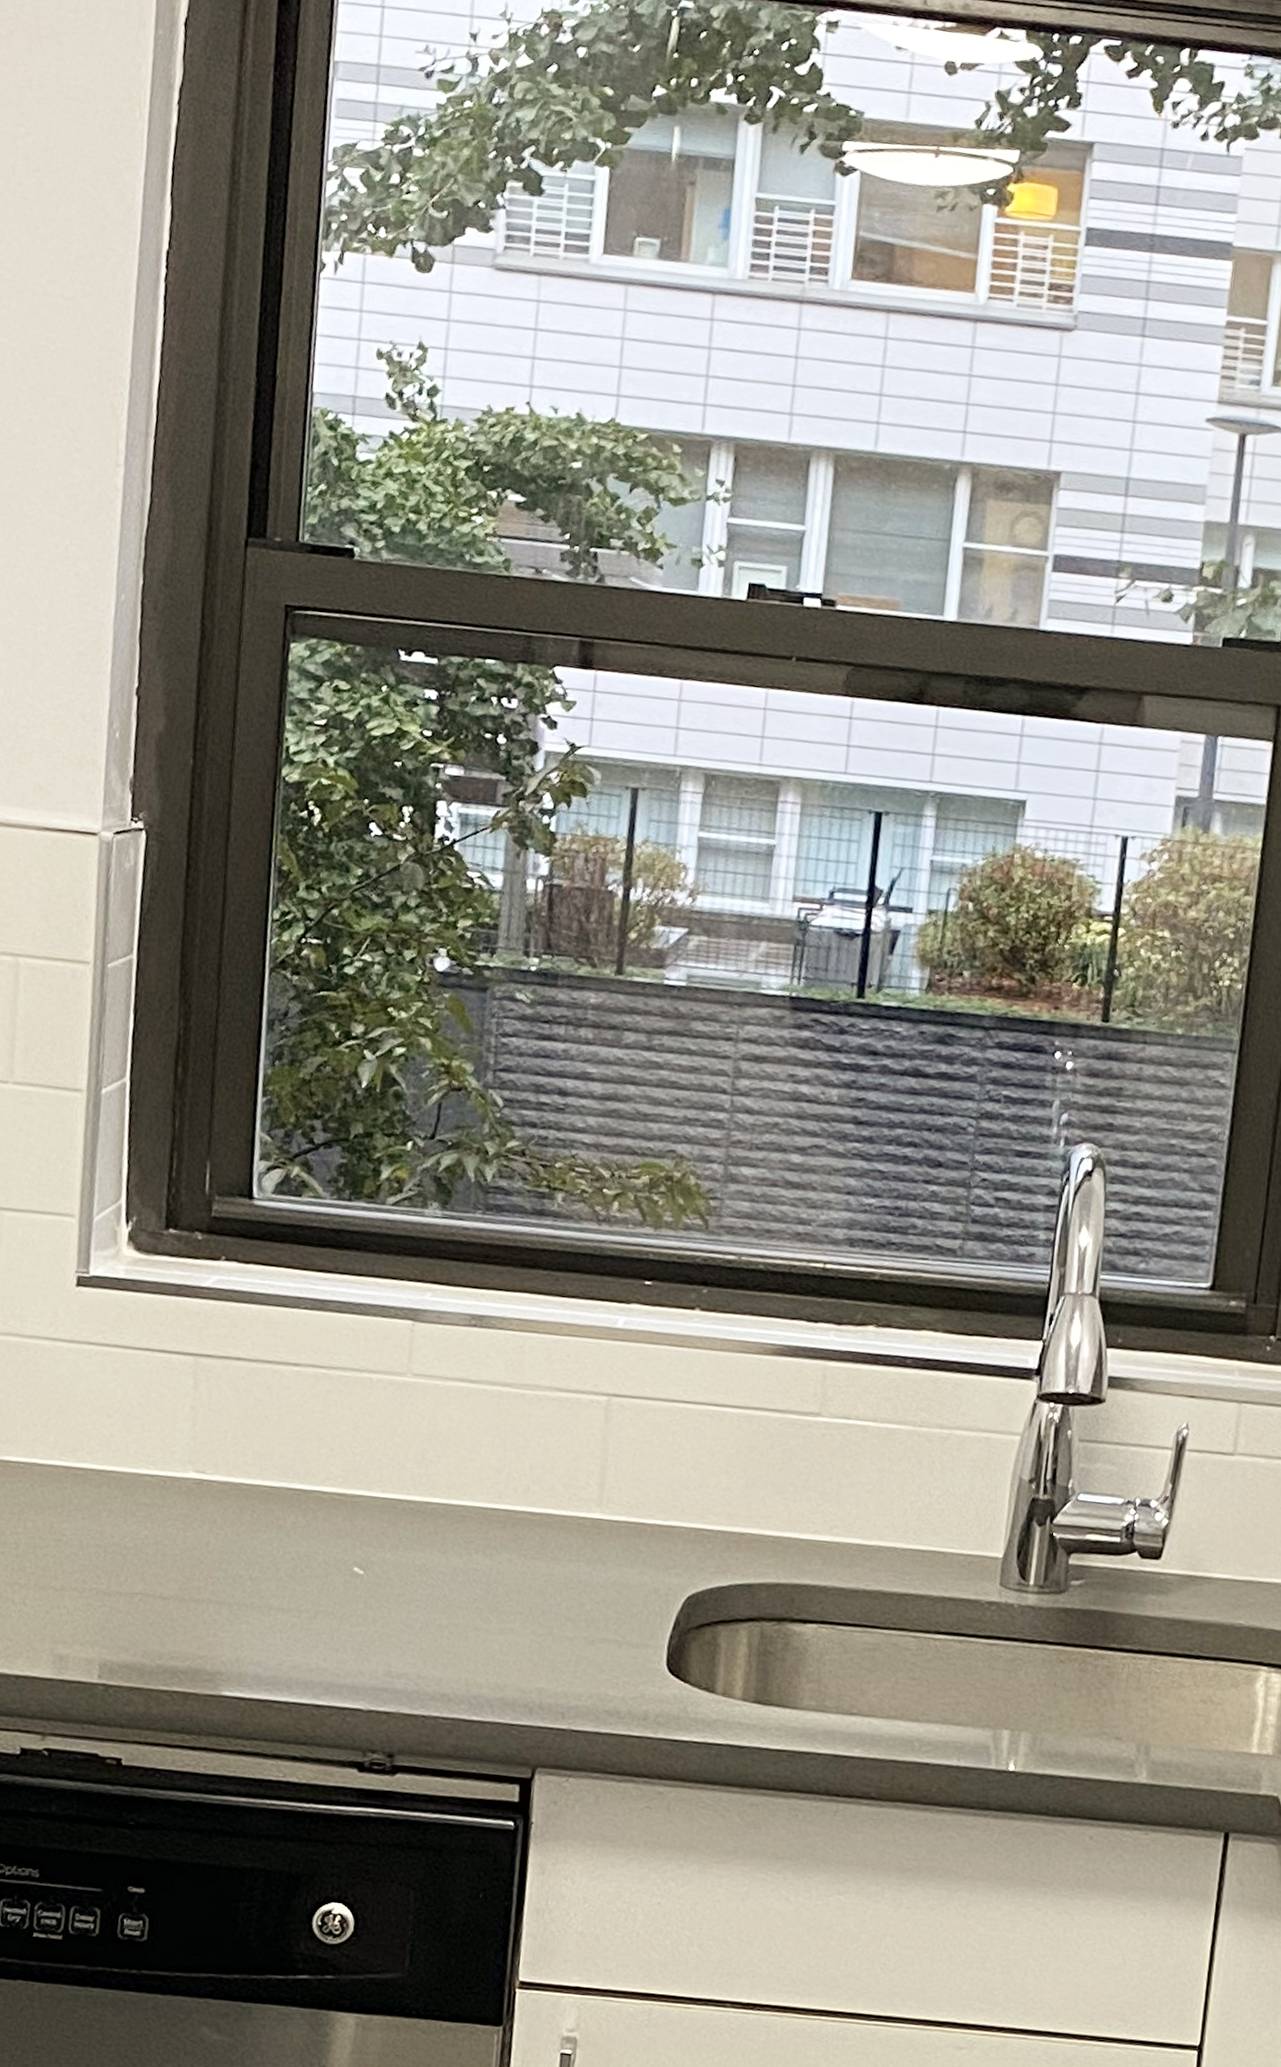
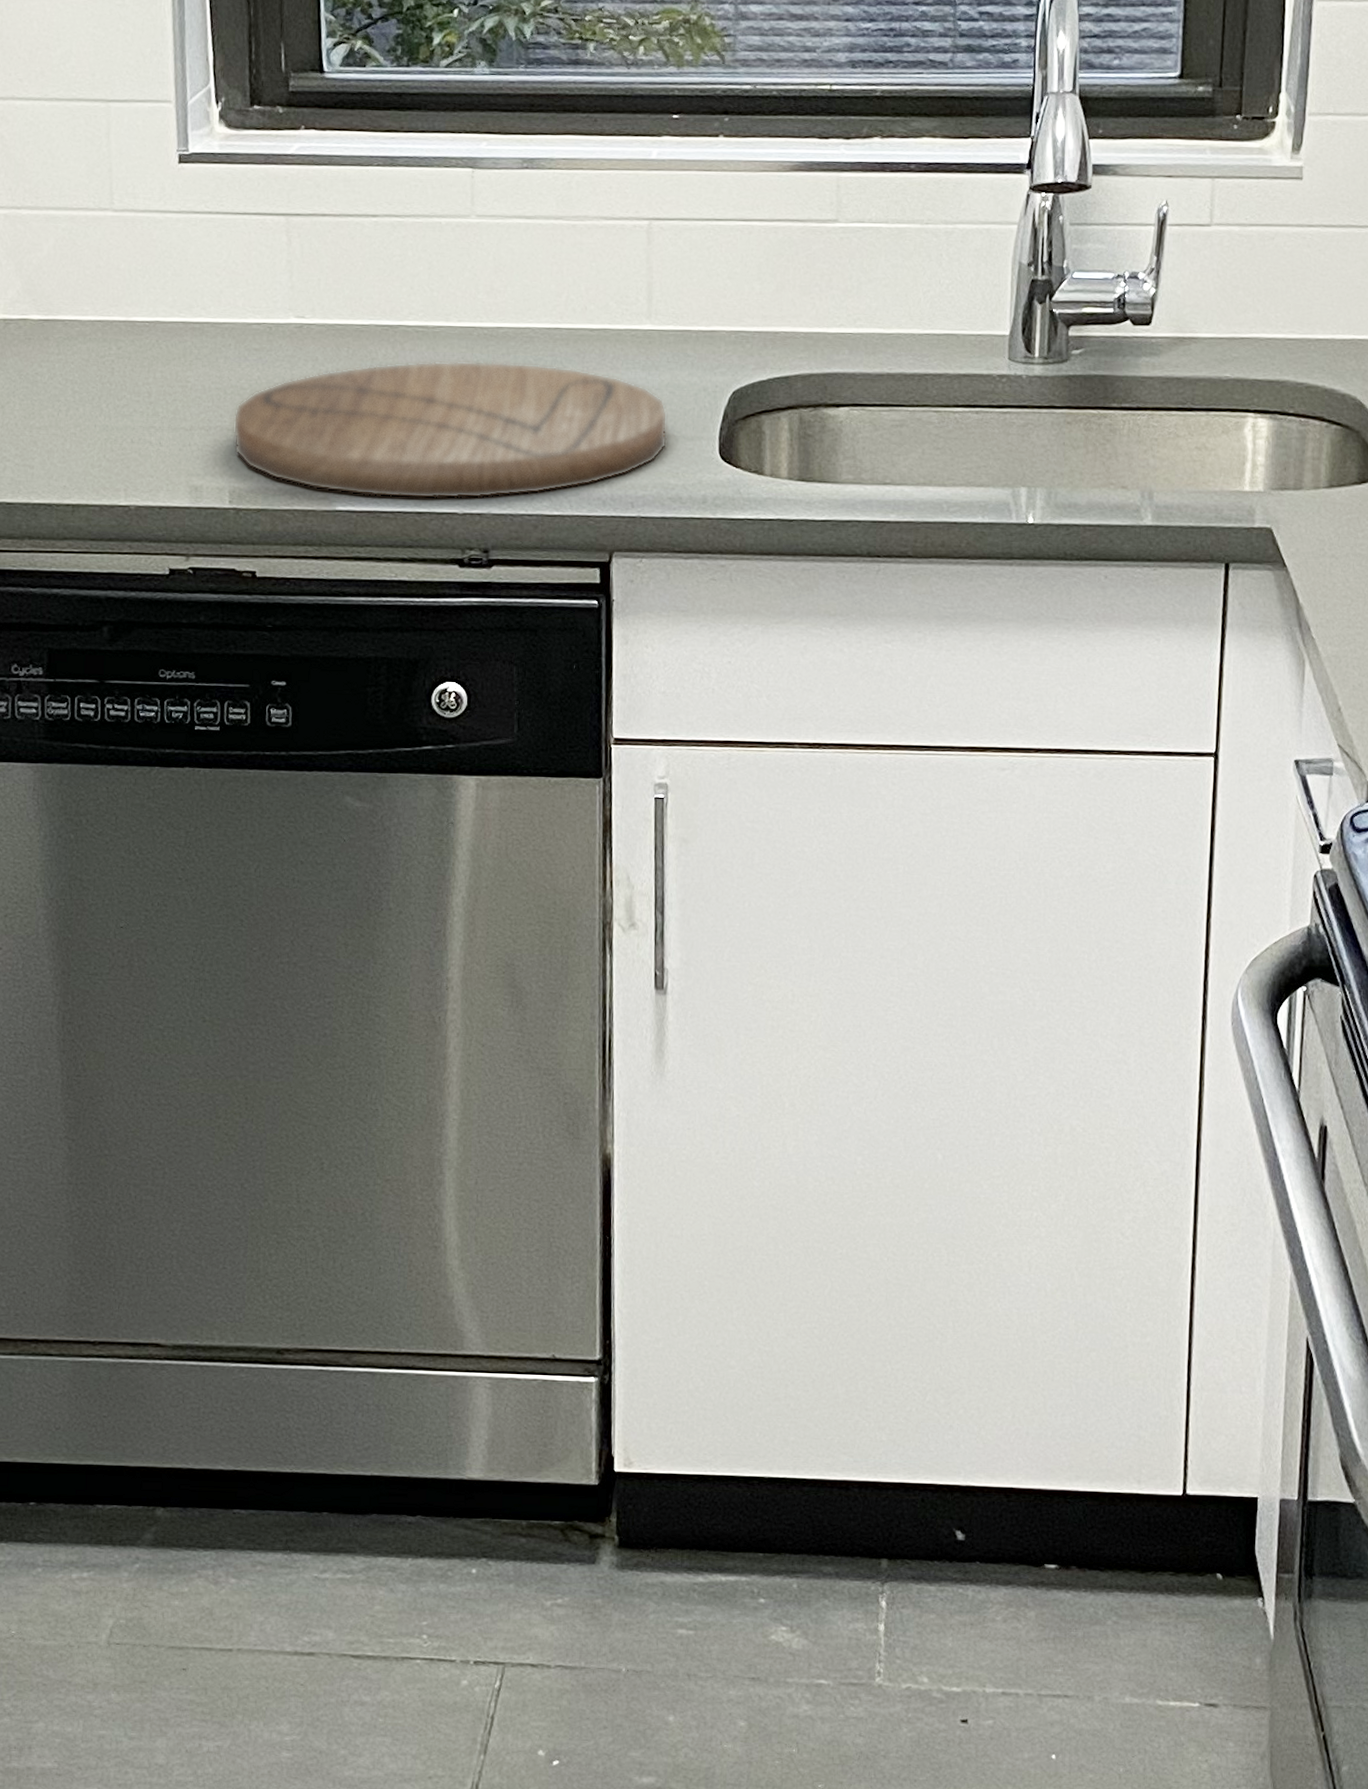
cutting board: none [109,1533,612,1695] -> present [233,361,668,499]

